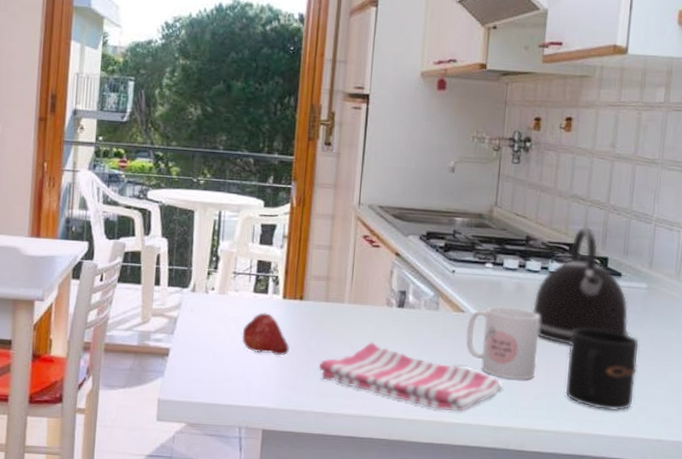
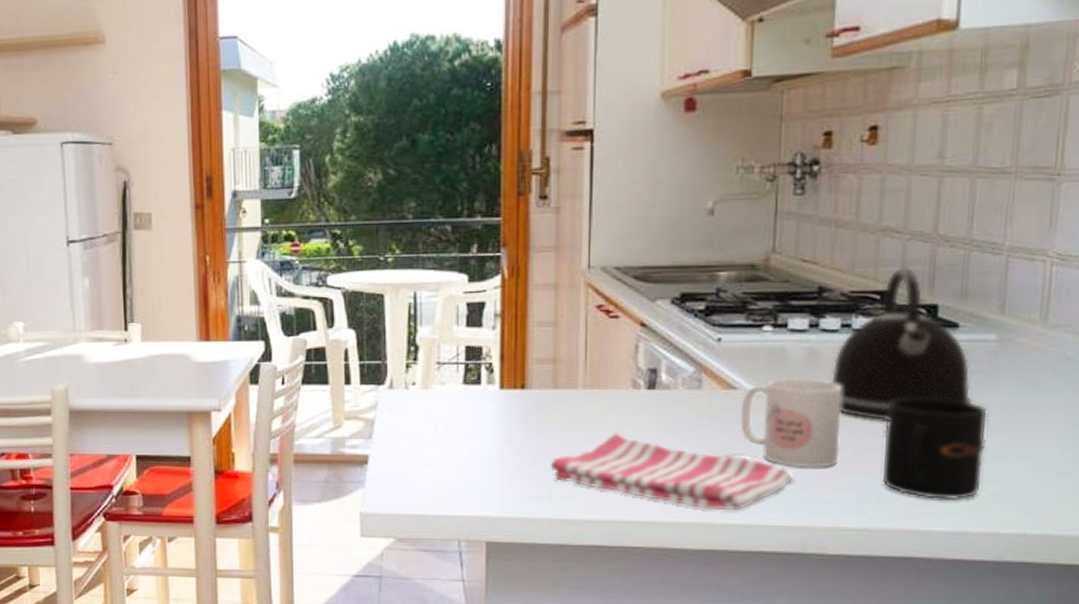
fruit: present [241,312,289,355] -> none [453,407,512,455]

